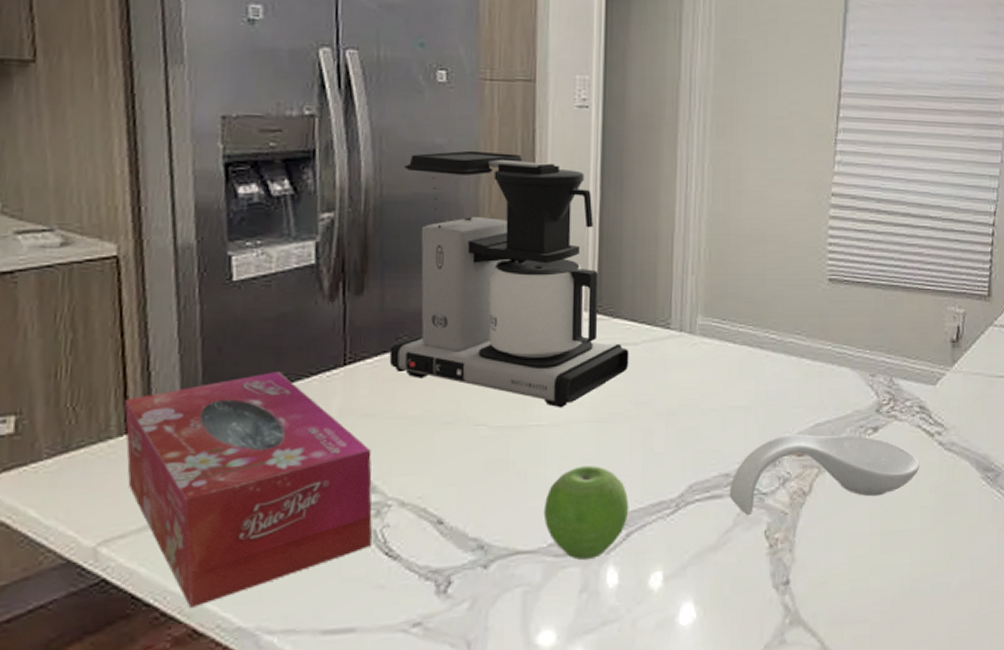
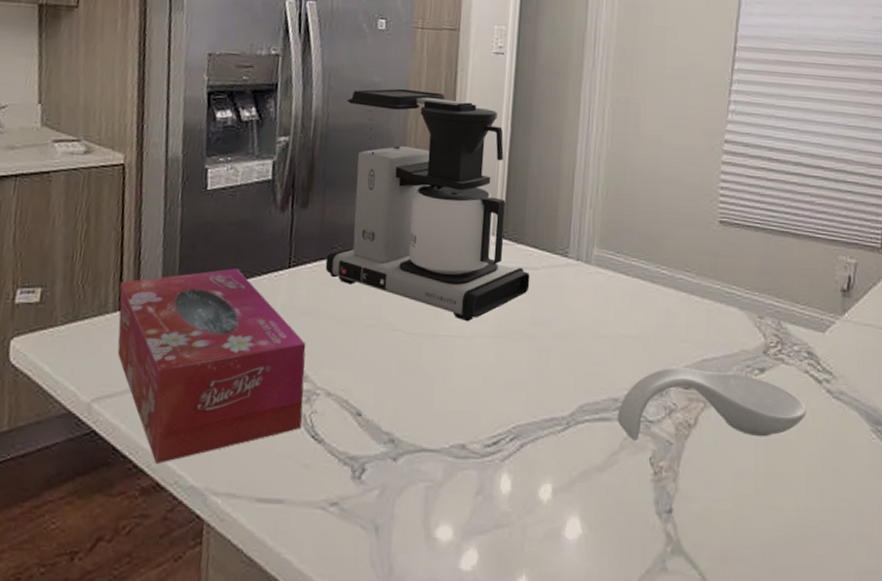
fruit: present [543,466,629,560] -> none [447,377,524,464]

